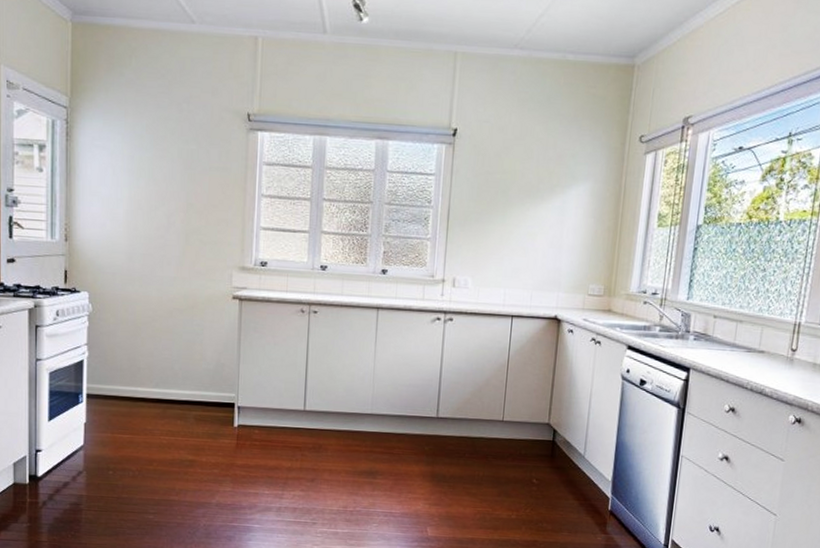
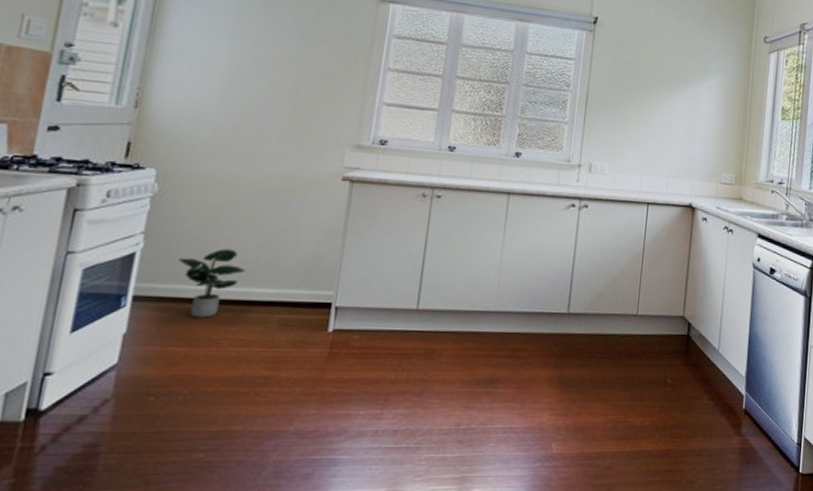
potted plant: none [115,357,166,413] -> present [178,249,246,318]

